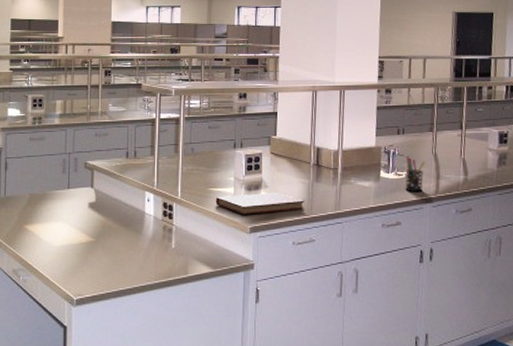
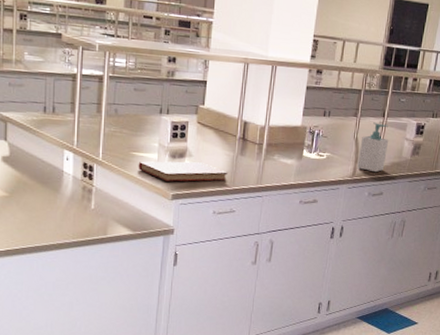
pen holder: present [405,156,425,192] -> none [325,138,346,174]
soap bottle: none [439,135,471,188] -> present [357,122,389,173]

